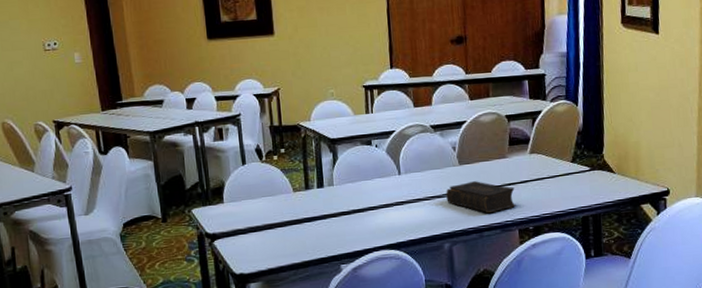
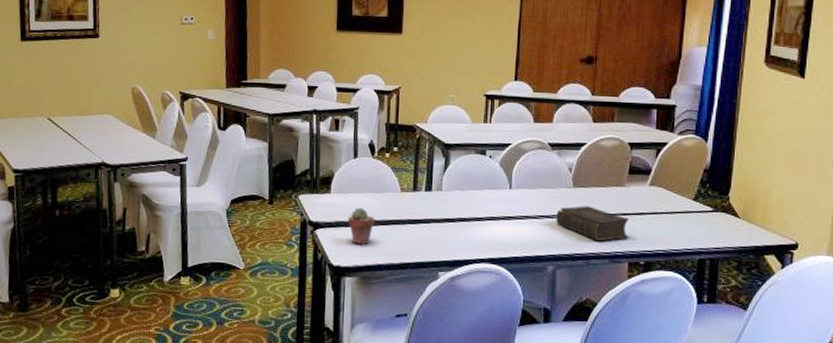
potted succulent: none [245,213,272,250] -> present [348,207,375,245]

